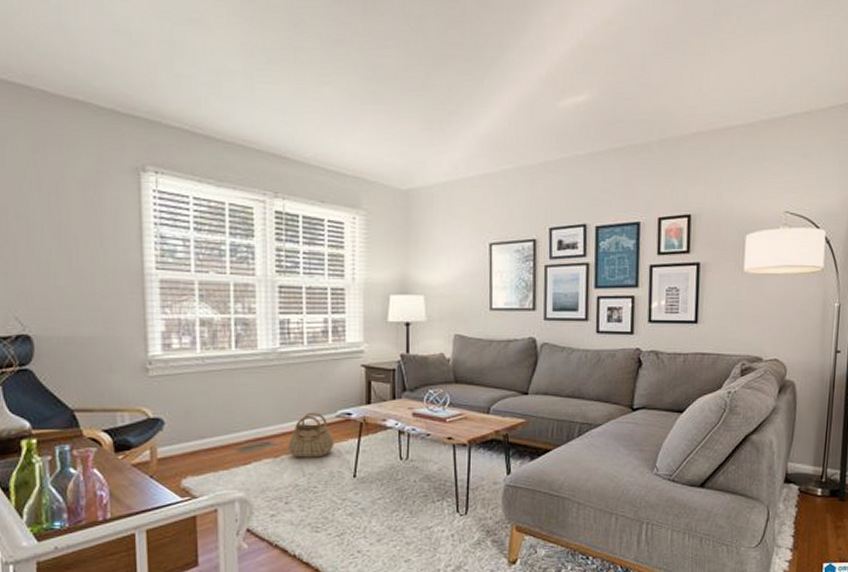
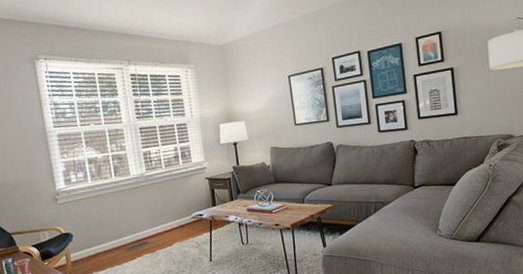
basket: present [287,412,334,458] -> none [160,216,193,251]

